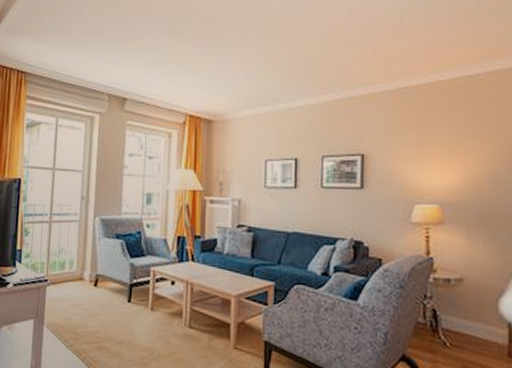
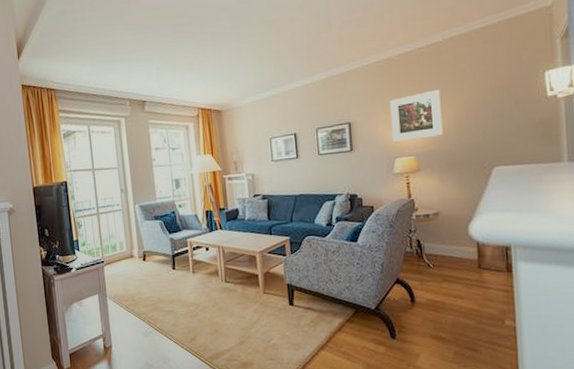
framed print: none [414,128,476,185] -> present [390,89,443,142]

